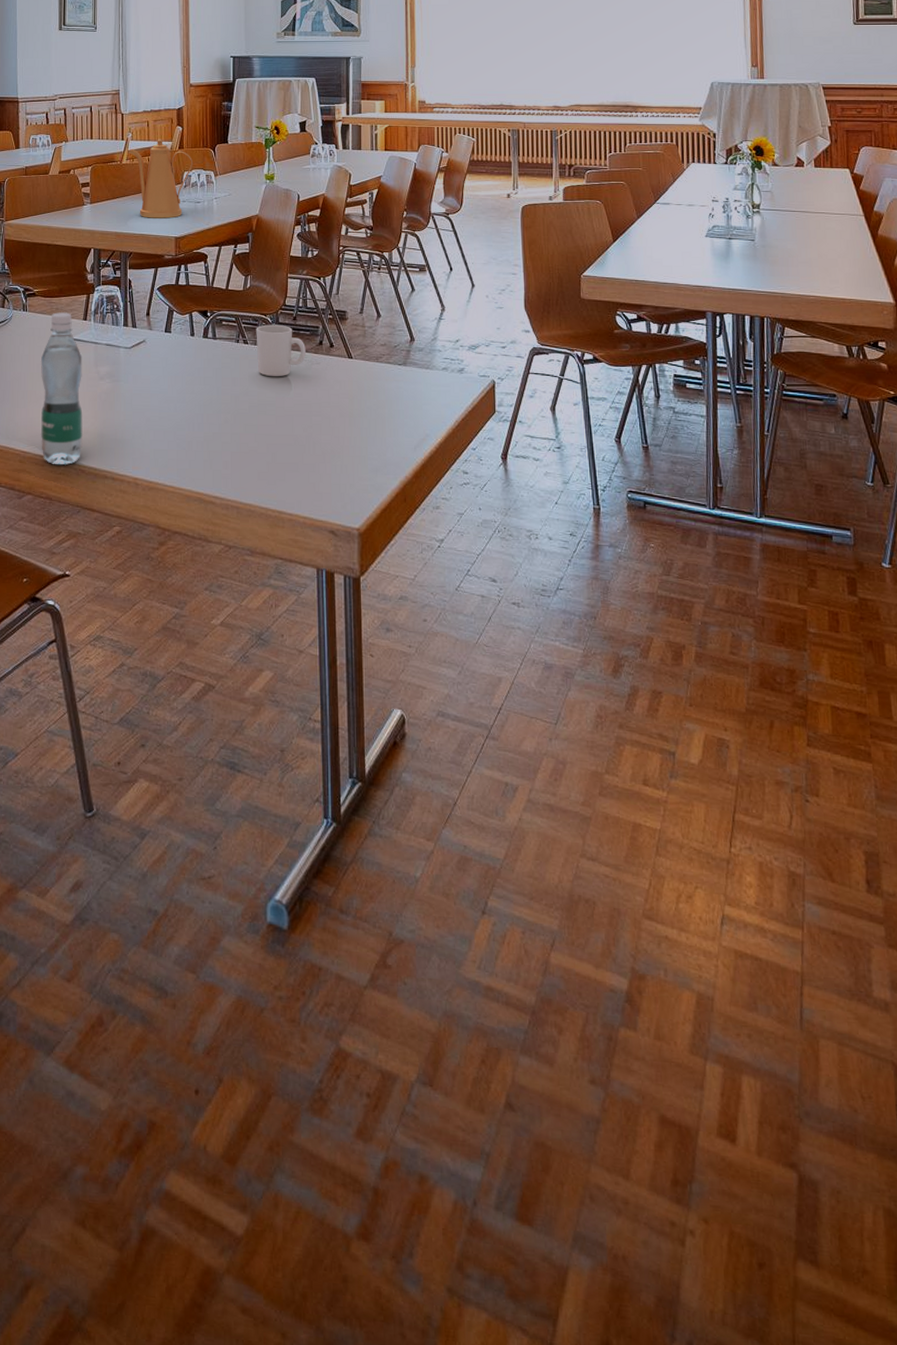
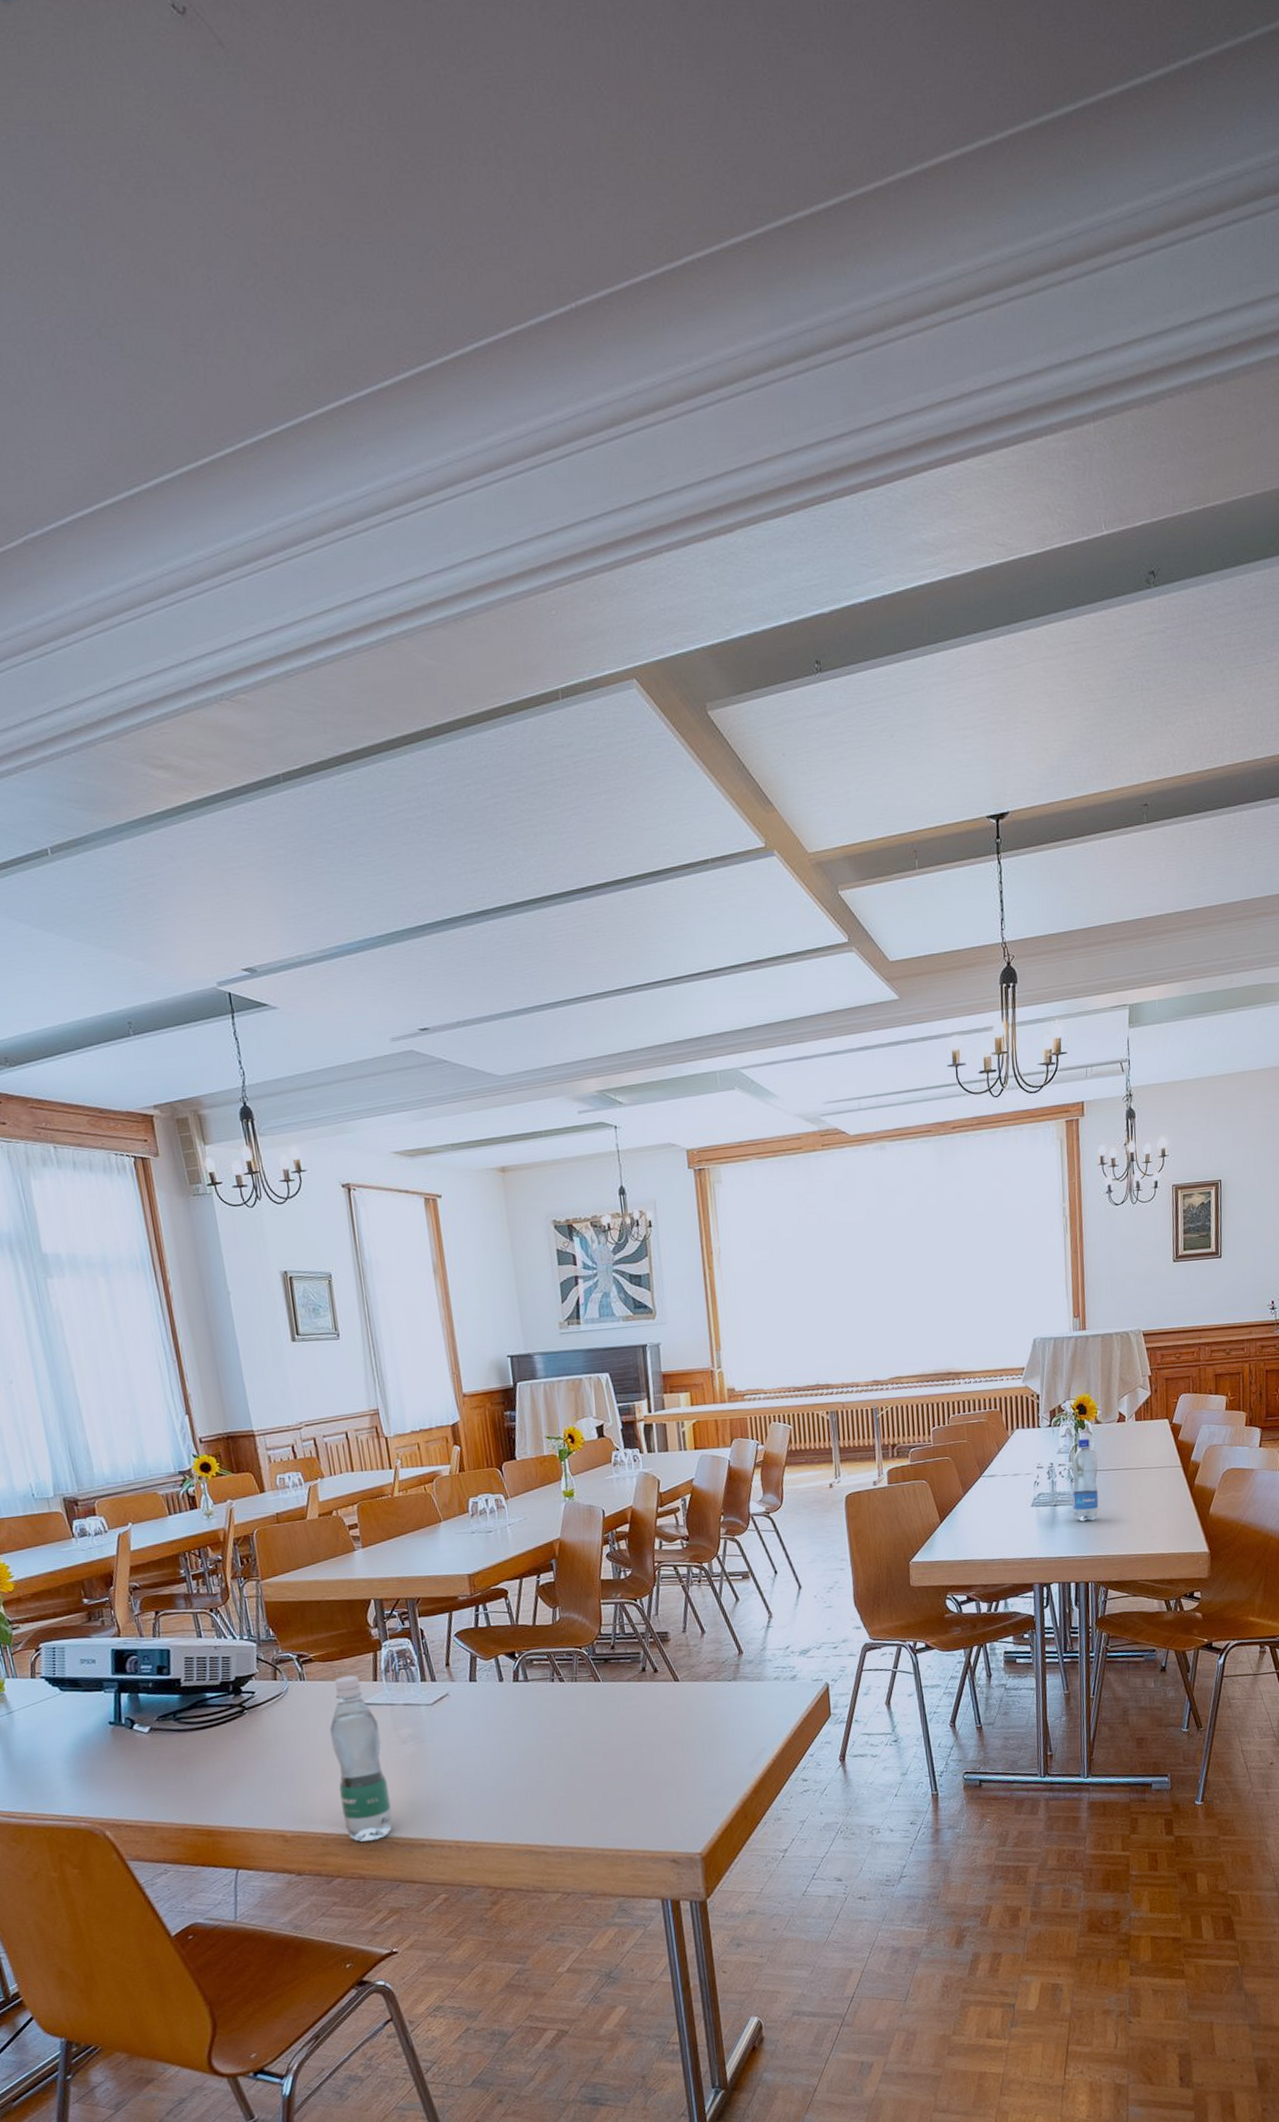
coffee pot: present [128,139,194,219] -> none [399,1462,479,1557]
mug: present [256,324,306,377] -> none [571,1656,629,1713]
bottle: none [747,178,776,257] -> present [1071,1438,1099,1522]

